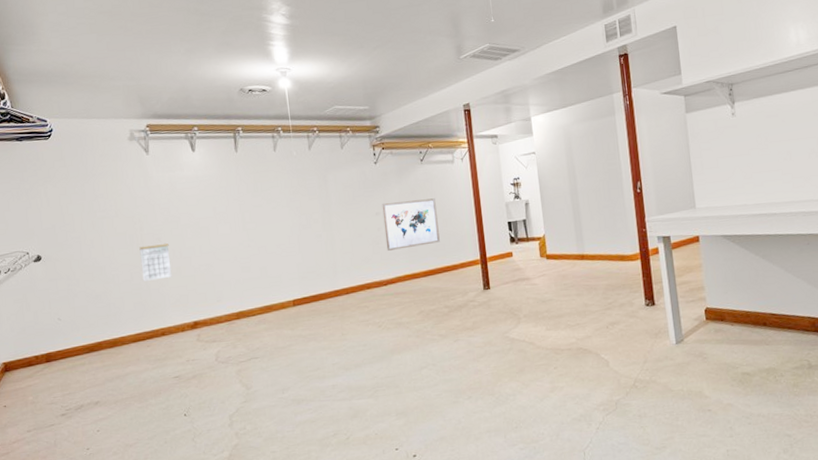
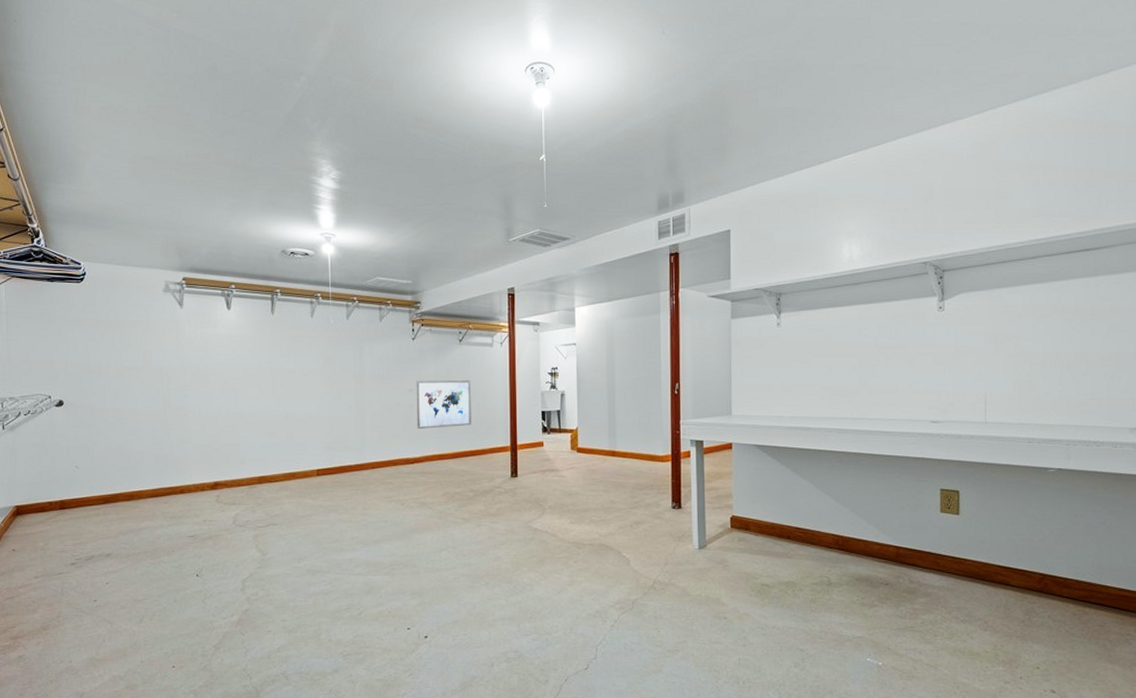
calendar: present [139,243,172,281] -> none [165,400,196,437]

